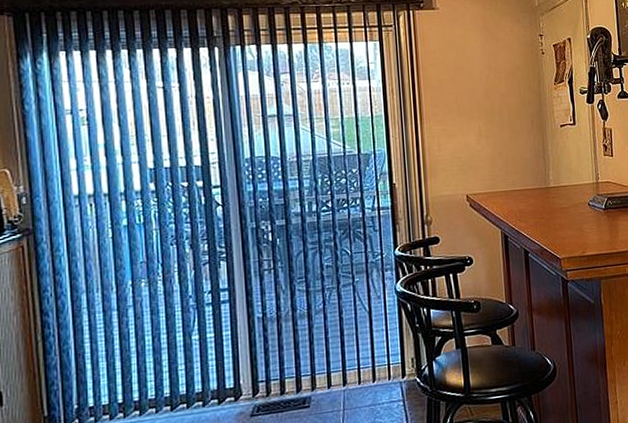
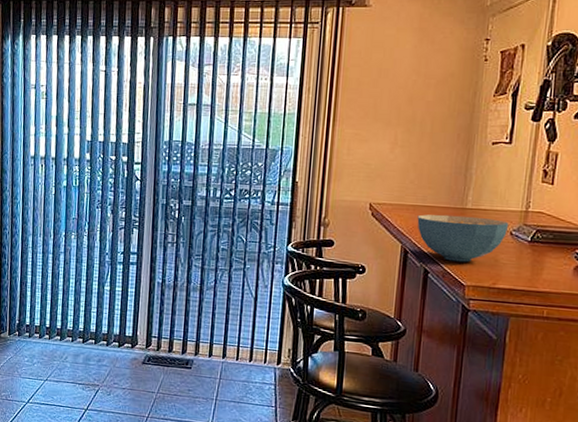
cereal bowl: none [510,193,586,238] -> present [417,214,509,262]

